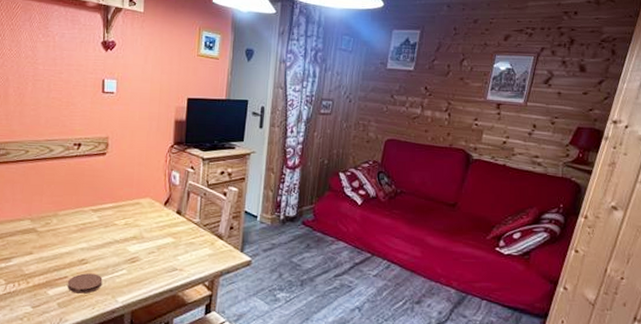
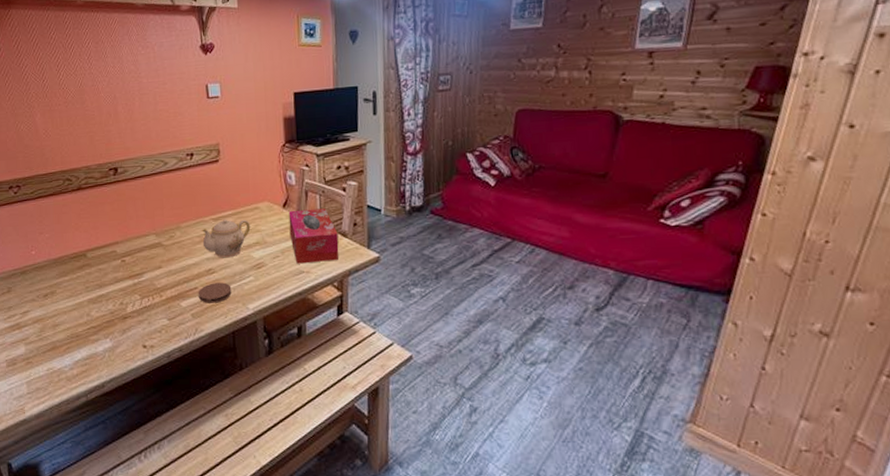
teapot: none [79,211,130,250] -> present [202,219,251,258]
tissue box: none [167,209,214,262] -> present [288,208,339,264]

